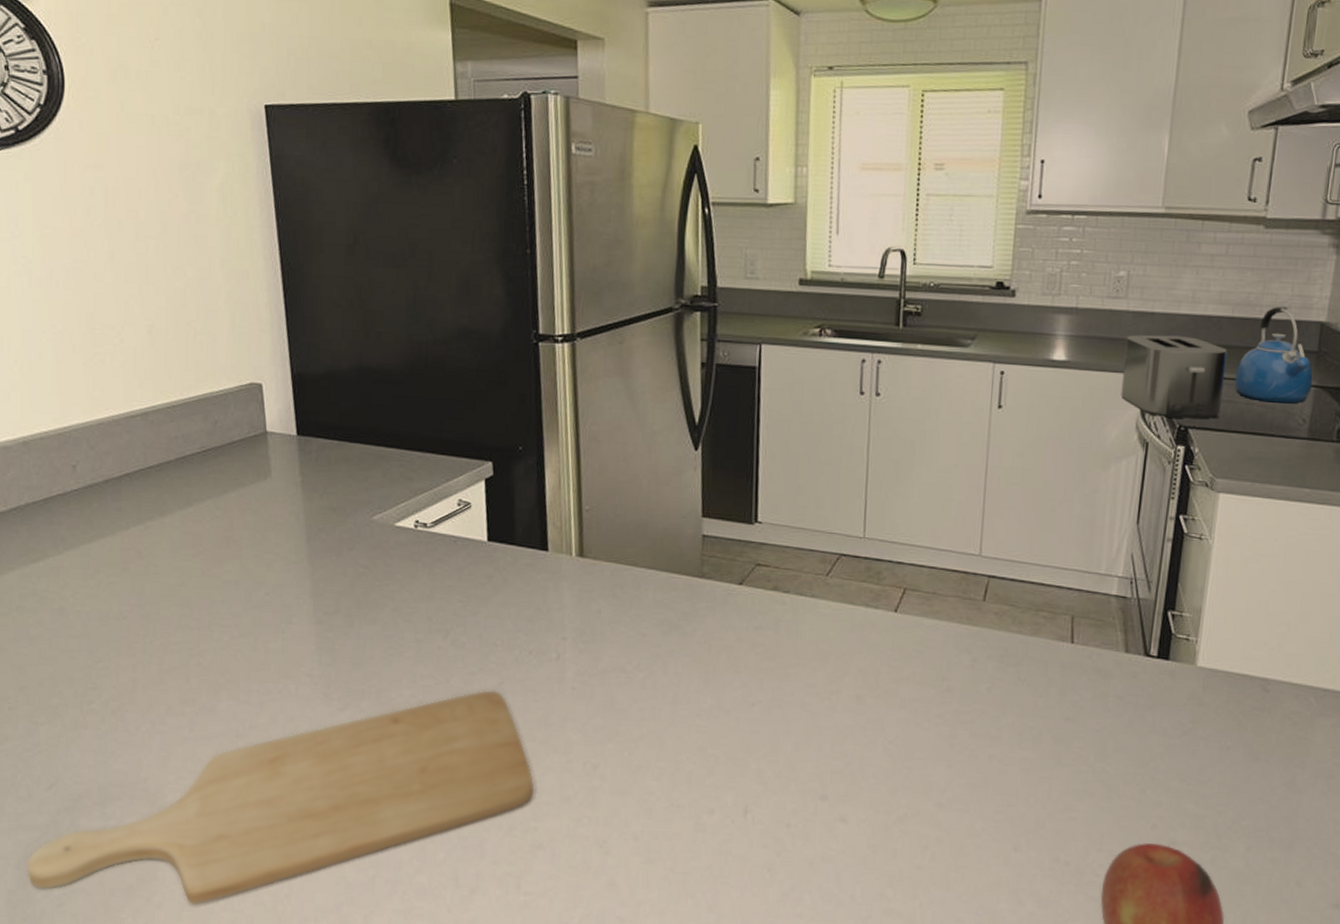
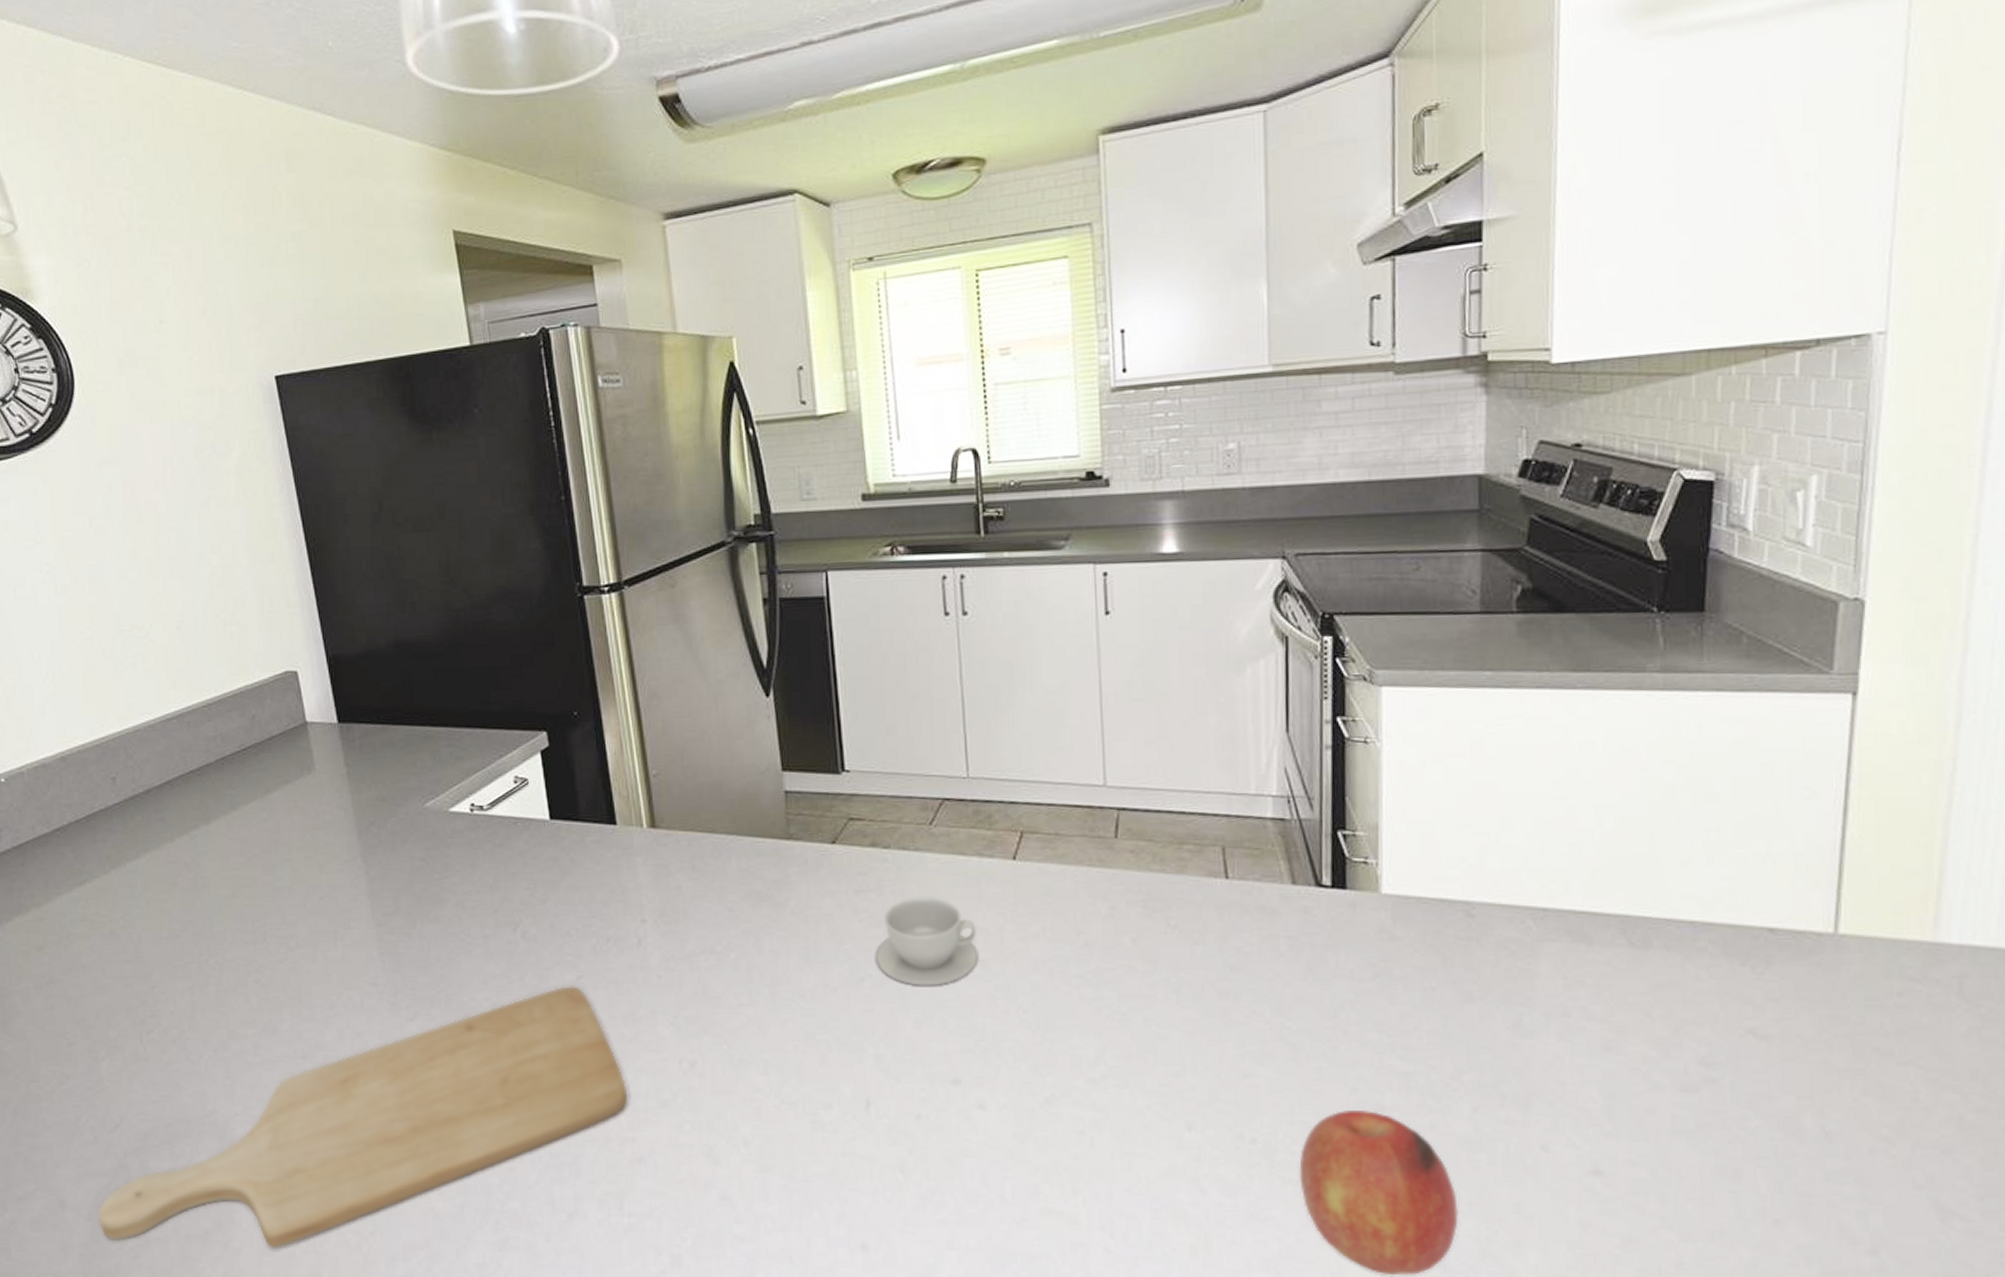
teacup: none [766,637,856,715] -> present [875,896,979,986]
toaster: present [1120,335,1228,419] -> none [1245,509,1371,606]
kettle: present [1234,307,1313,404] -> none [1382,462,1478,575]

